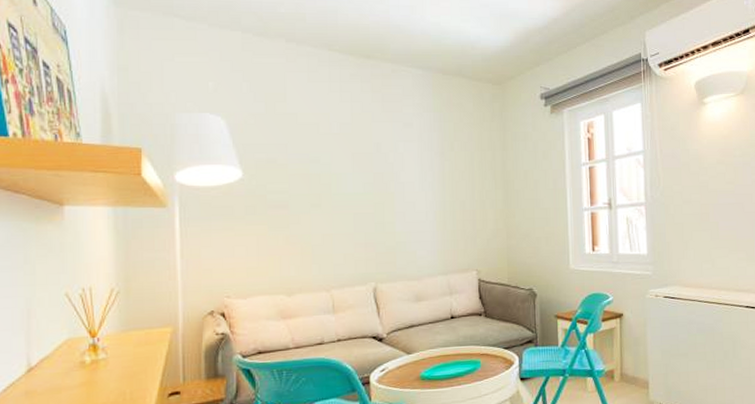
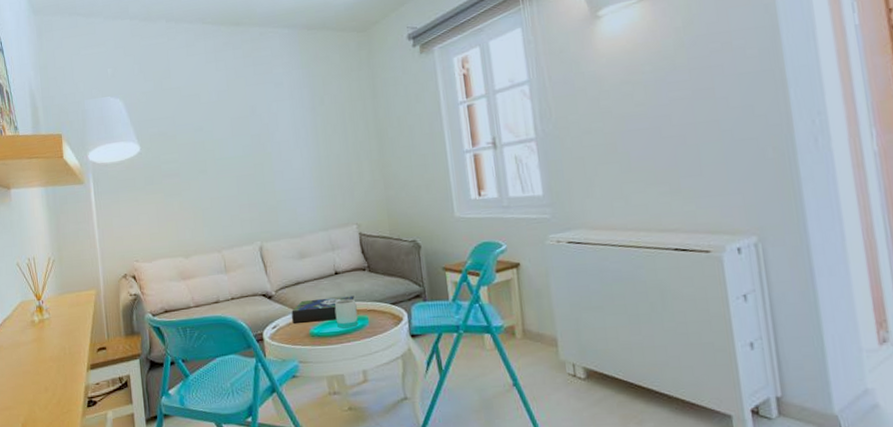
book: none [403,340,469,368] -> present [291,296,355,324]
mug: none [447,343,471,373] -> present [334,298,359,329]

